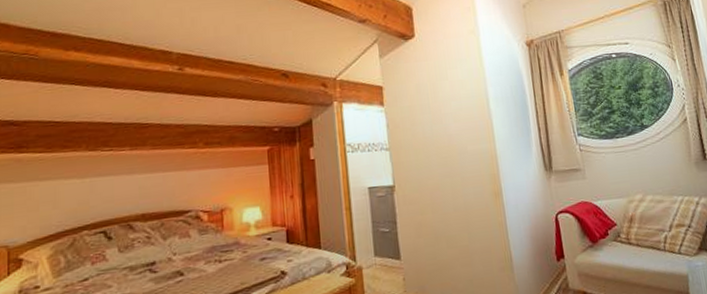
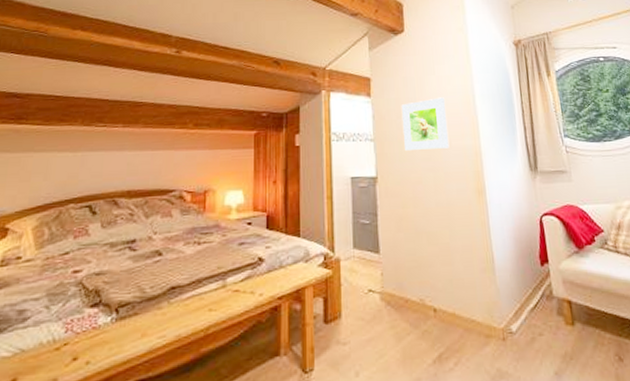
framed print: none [415,102,465,159] -> present [401,97,450,152]

